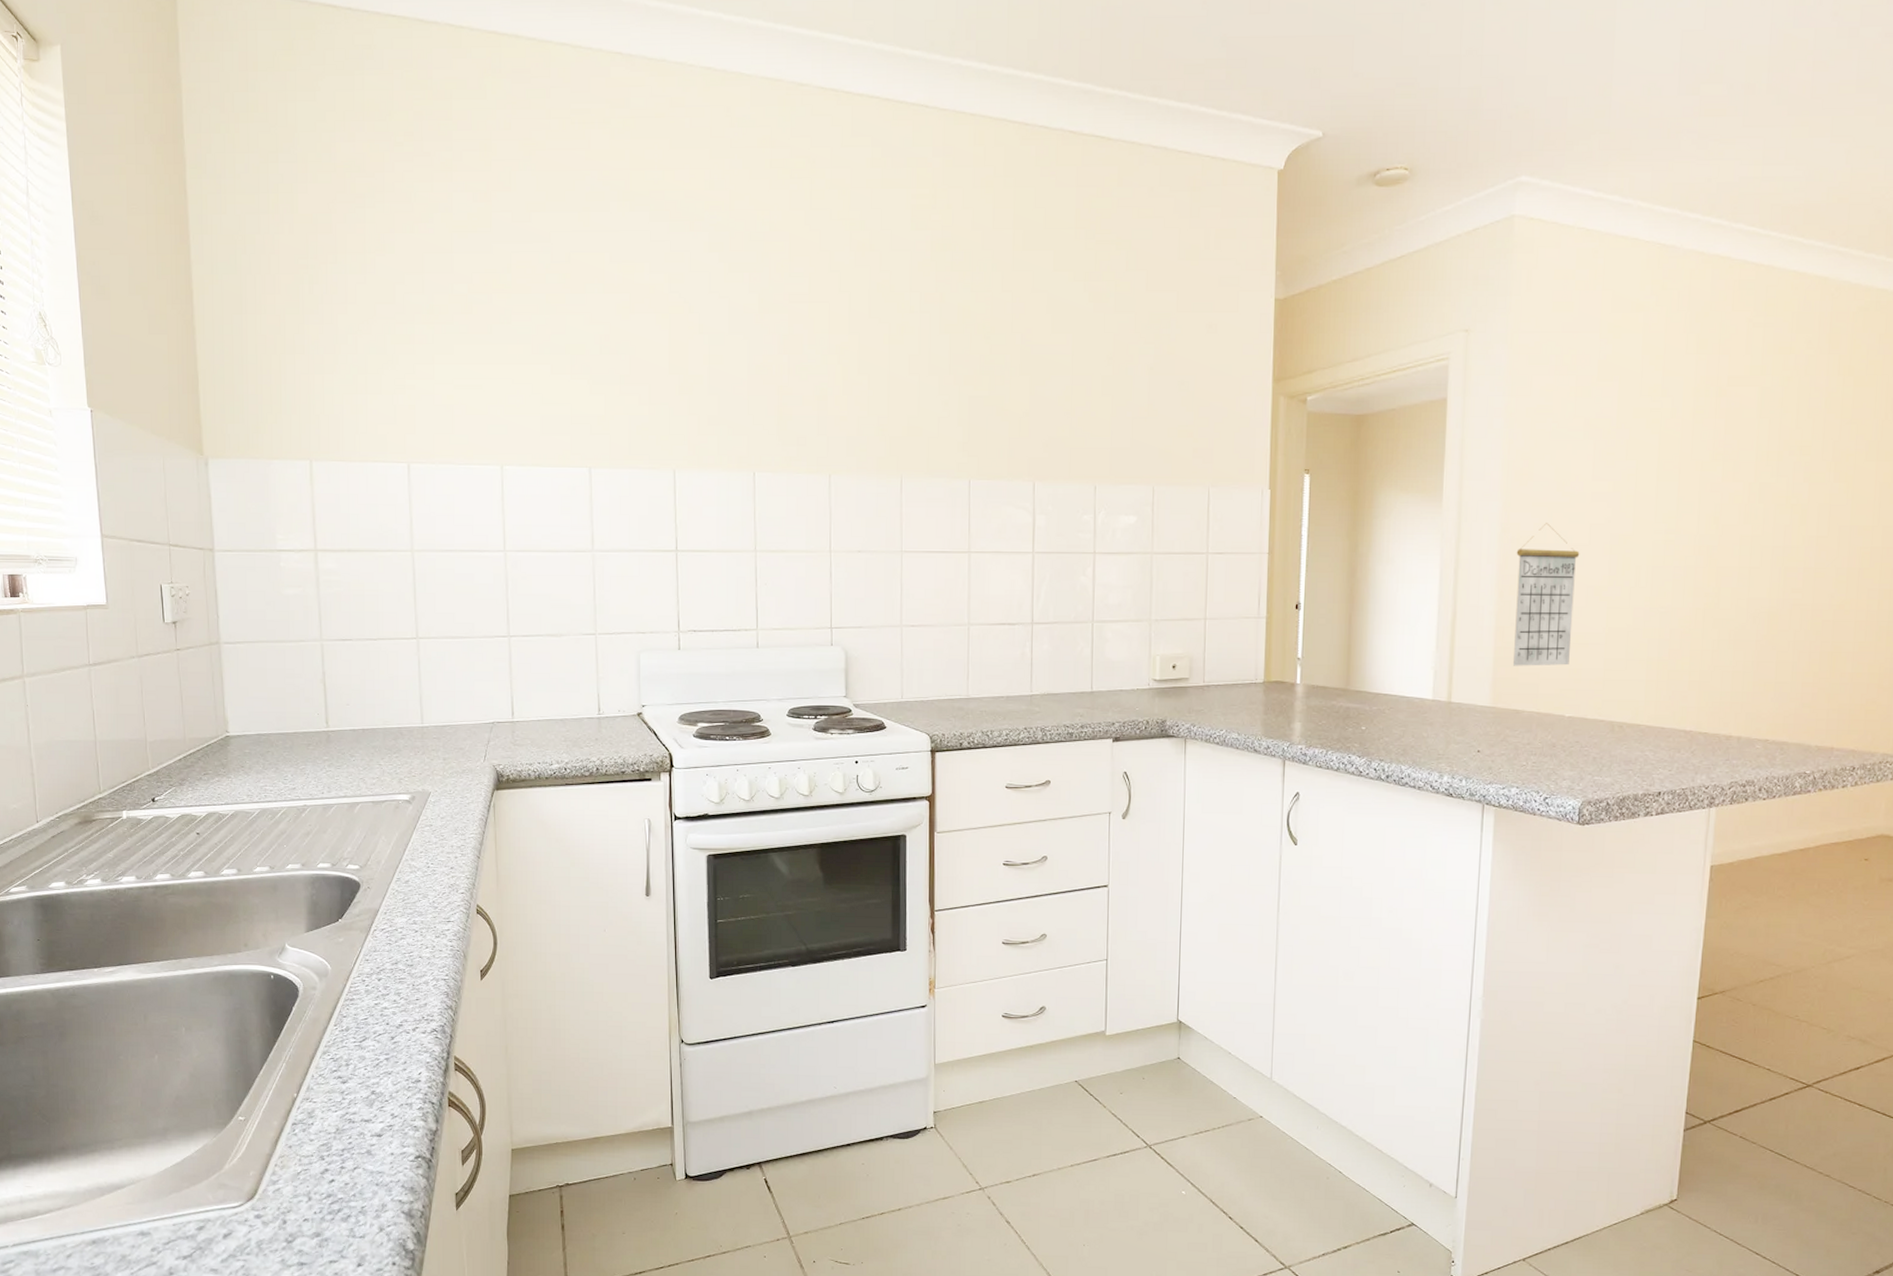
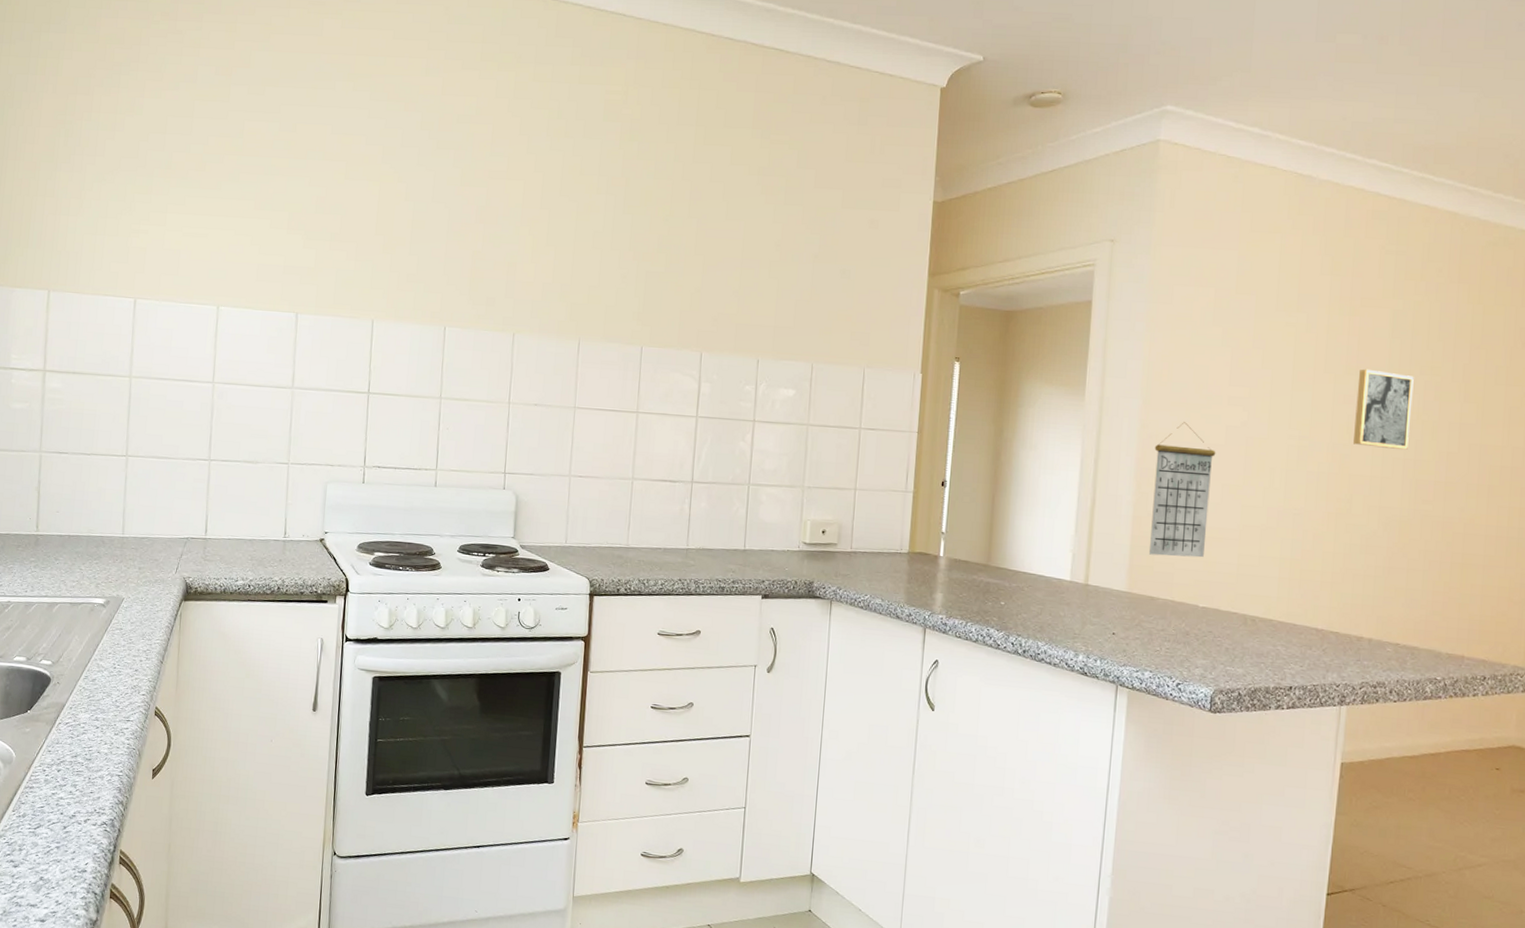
wall art: none [1721,453,1783,537] -> present [1353,369,1414,450]

